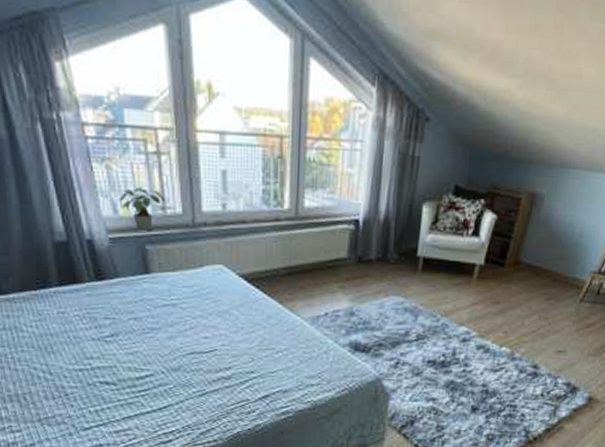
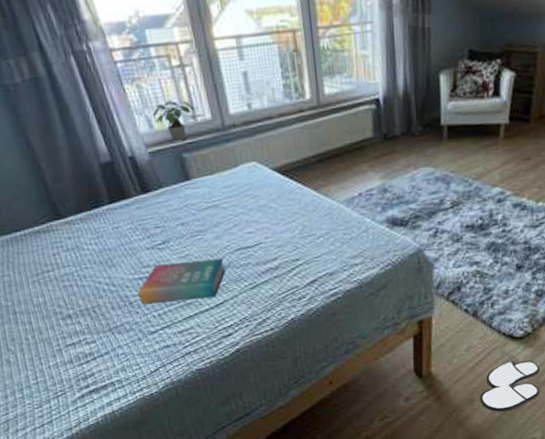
book: none [76,357,175,399] -> present [138,258,226,304]

